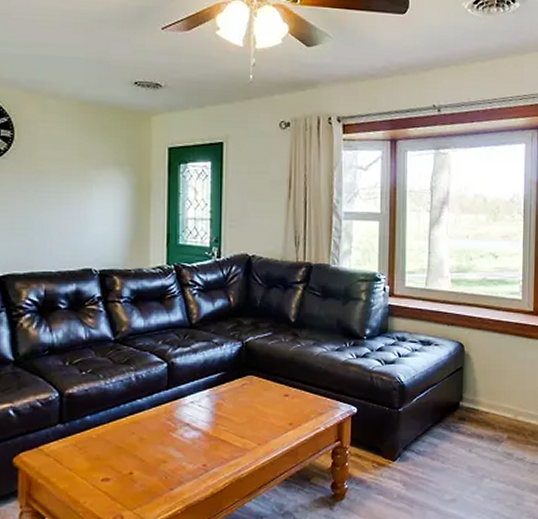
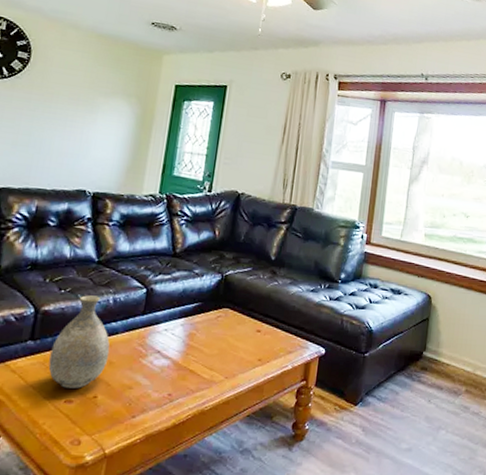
vase: none [81,375,139,467] -> present [48,295,110,388]

